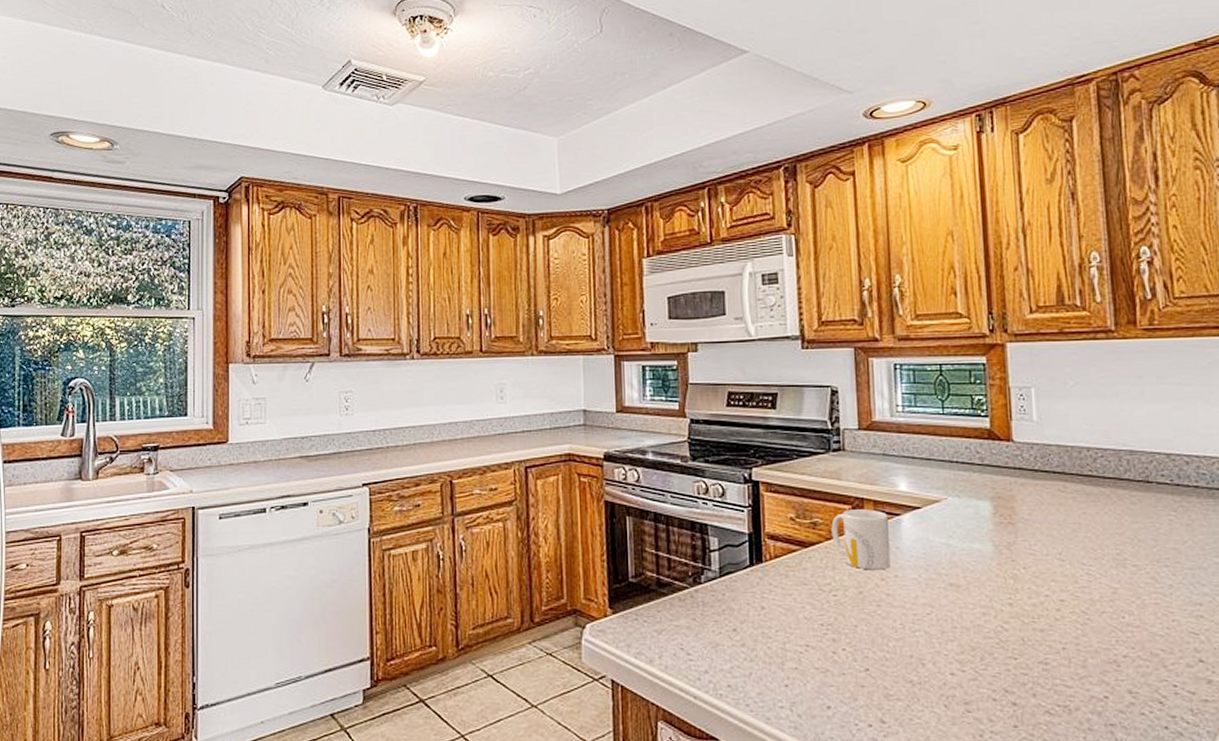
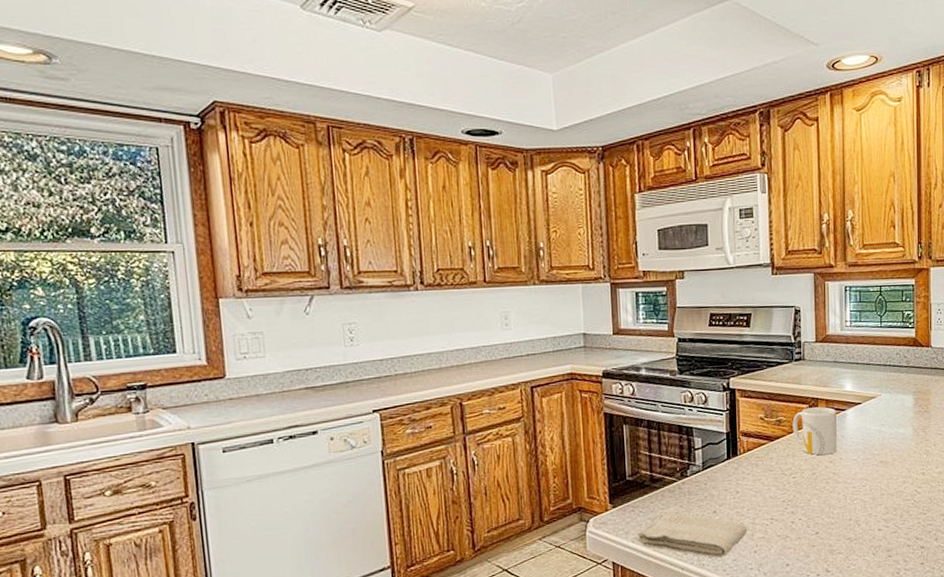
washcloth: none [640,625,776,688] -> present [637,512,748,558]

